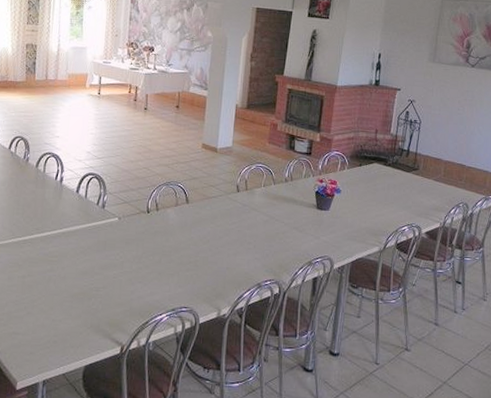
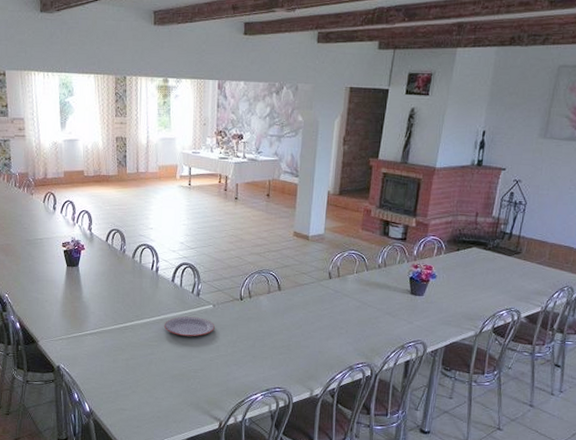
plate: none [65,230,120,252] -> present [163,316,215,337]

